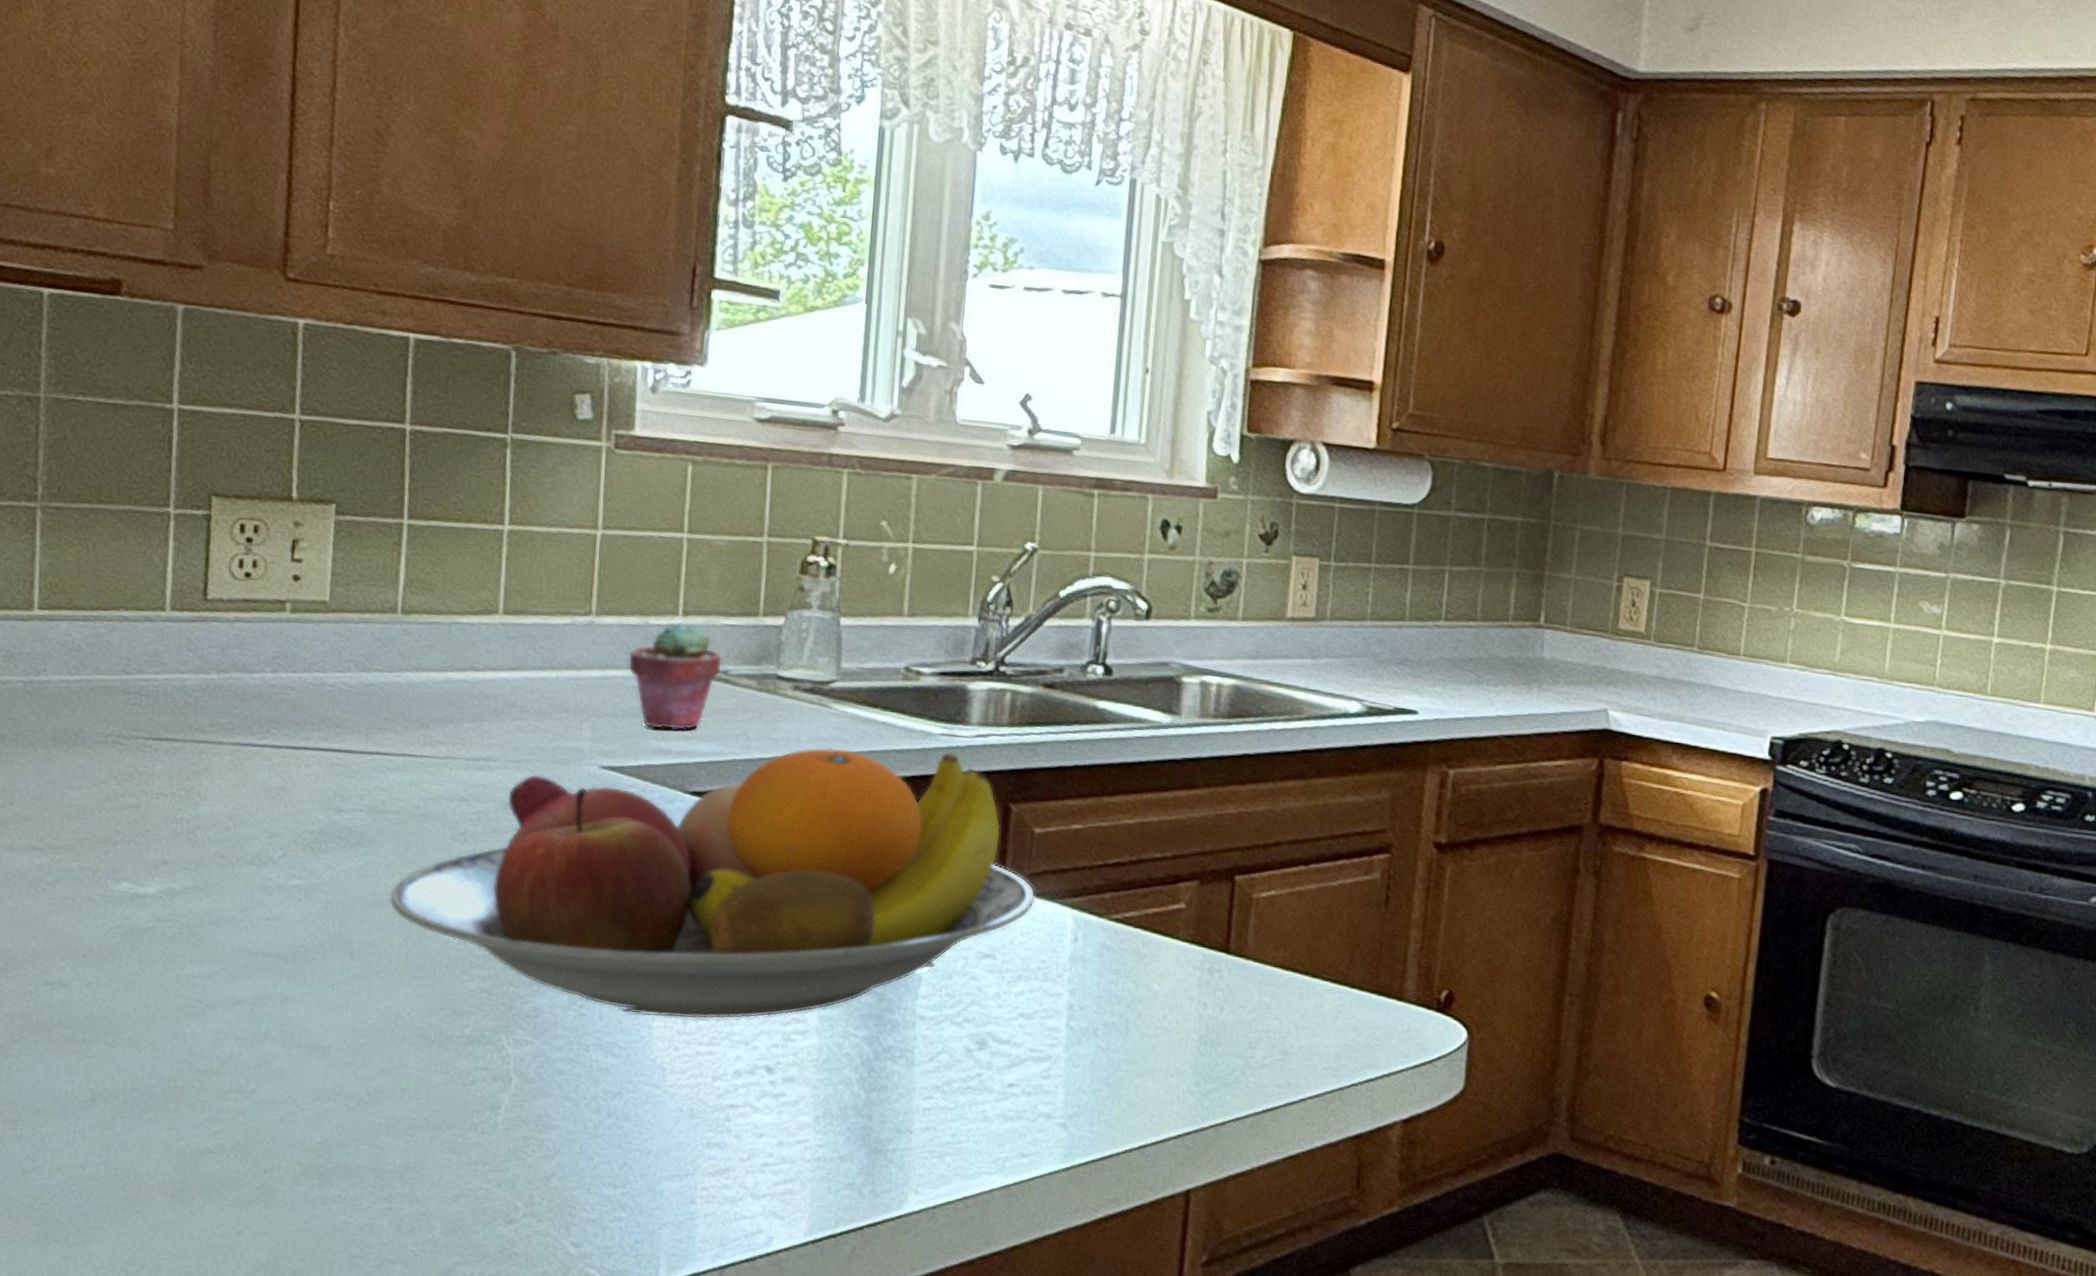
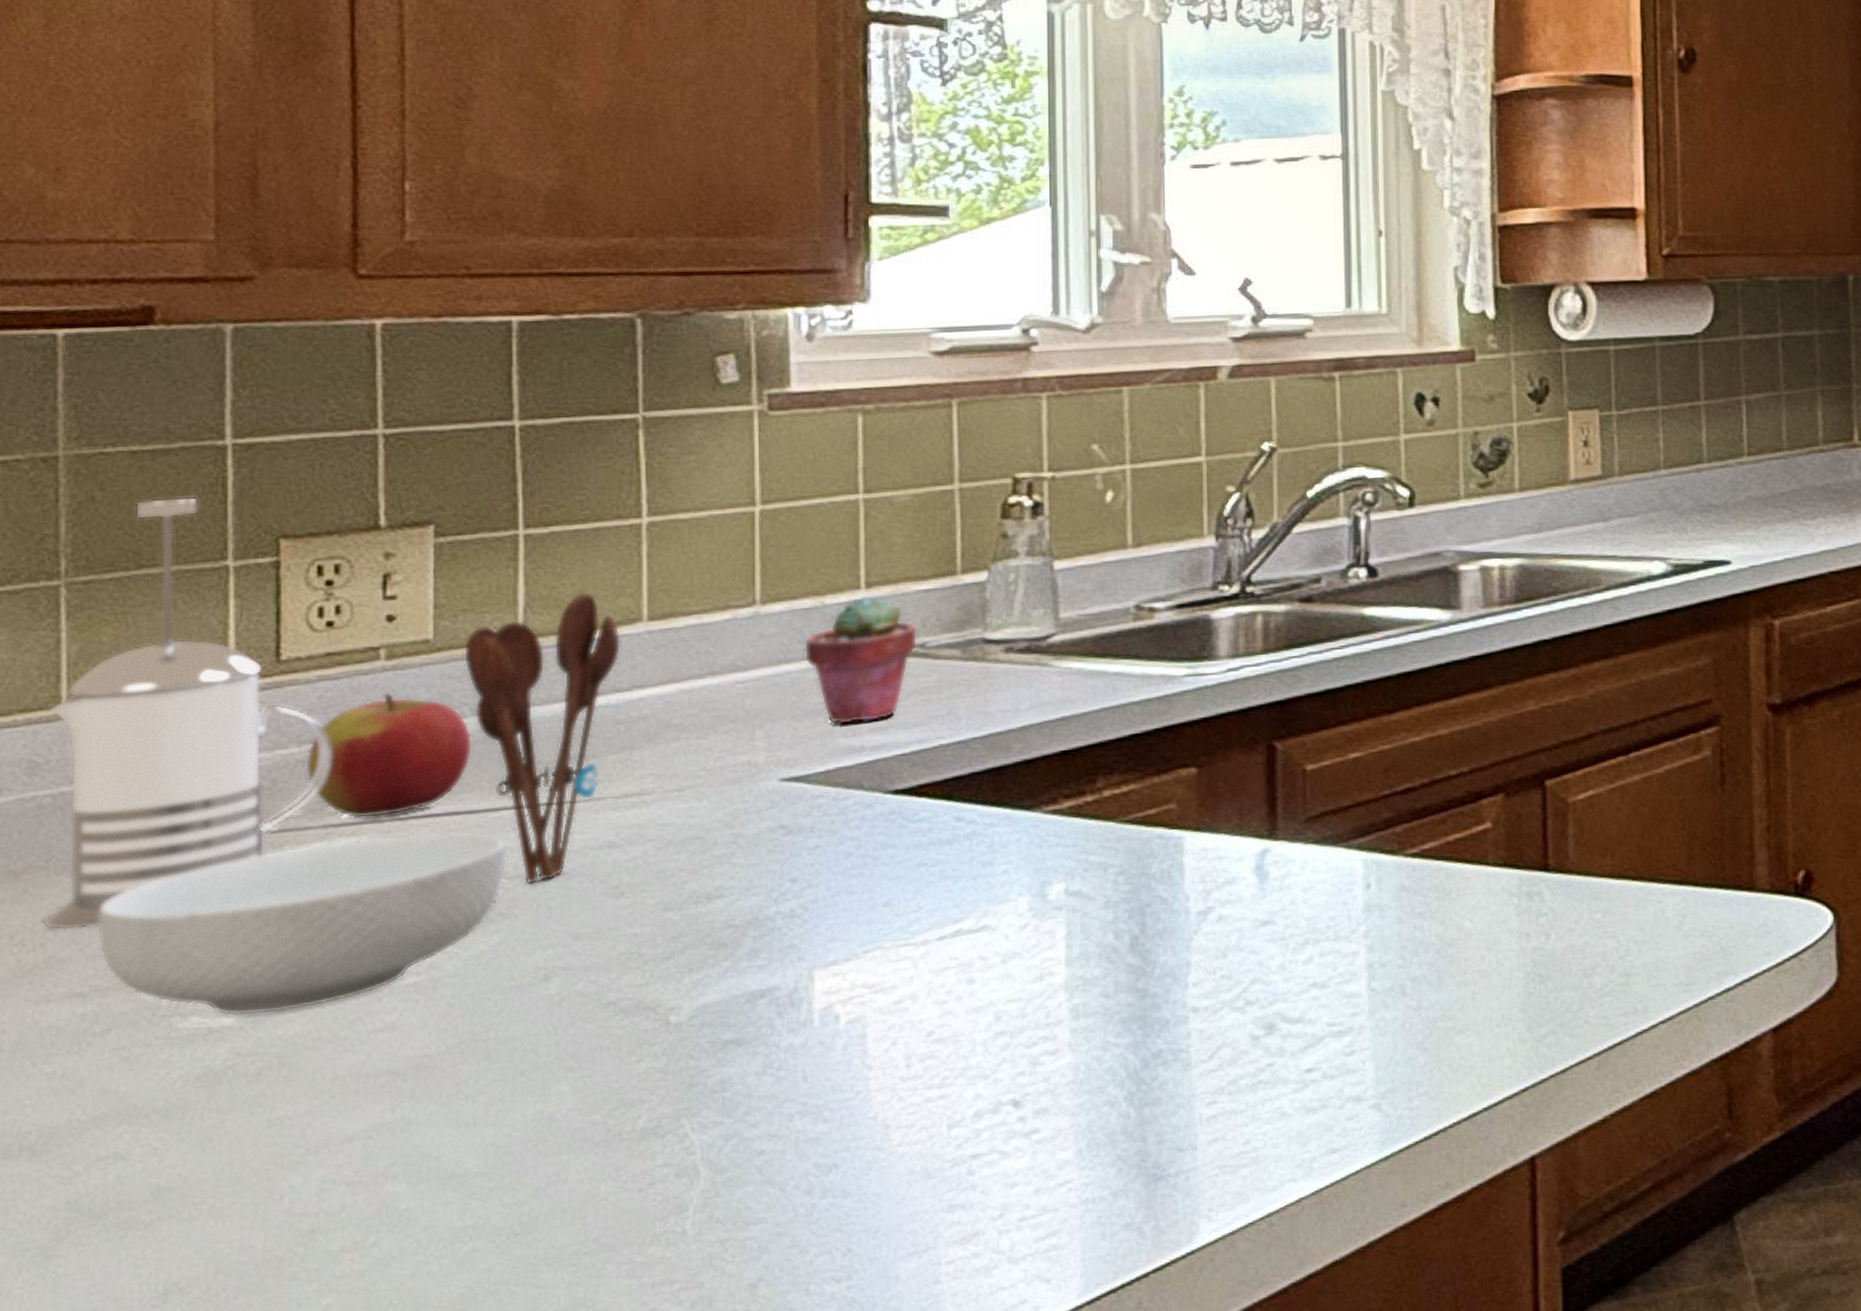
french press: none [12,445,244,797] -> present [43,496,332,931]
cereal bowl: none [52,756,377,891] -> present [96,831,507,1017]
apple: none [222,640,356,744] -> present [306,692,473,818]
utensil holder: none [352,580,481,821] -> present [463,591,622,885]
fruit bowl: present [389,747,1036,1020] -> none [530,693,1316,1067]

